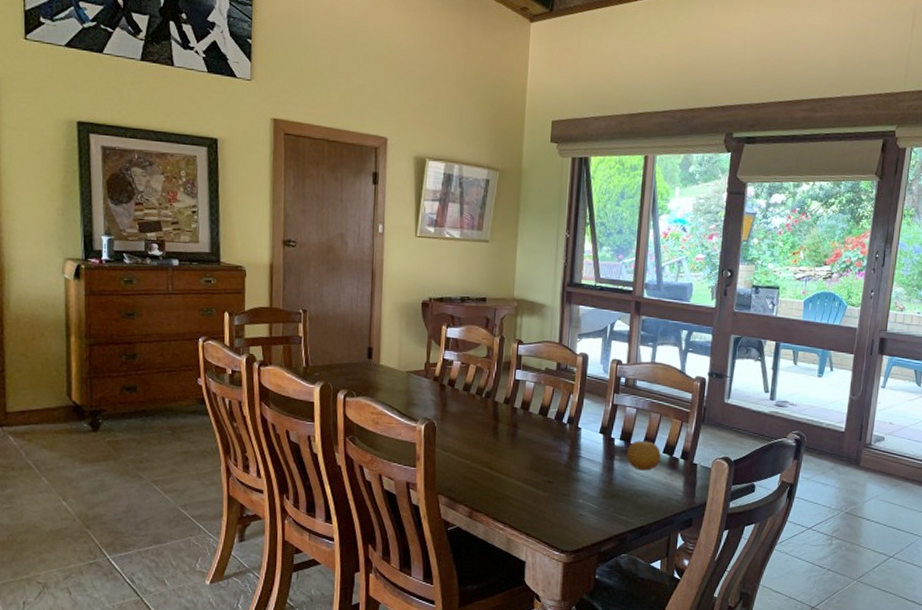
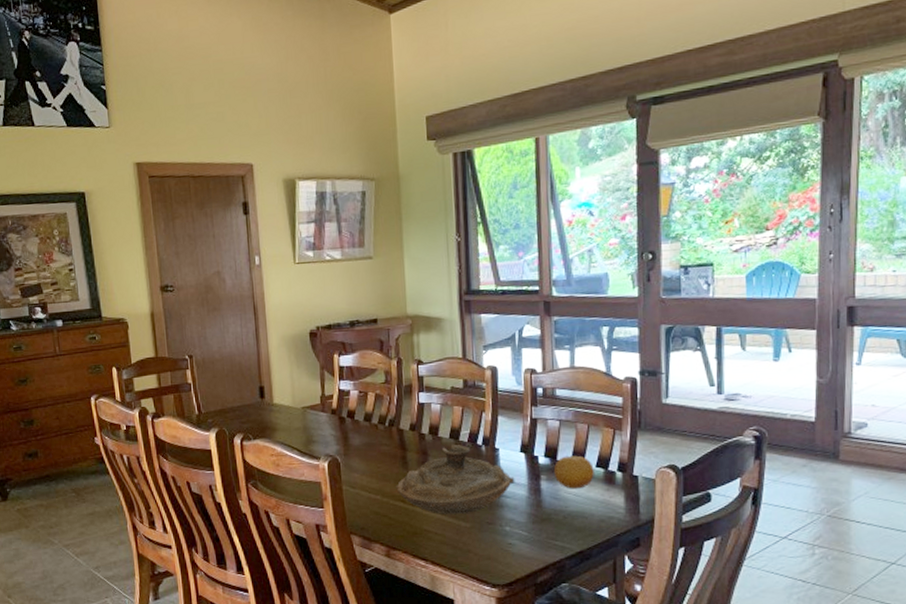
decorative bowl: none [485,421,592,485] -> present [396,445,515,515]

